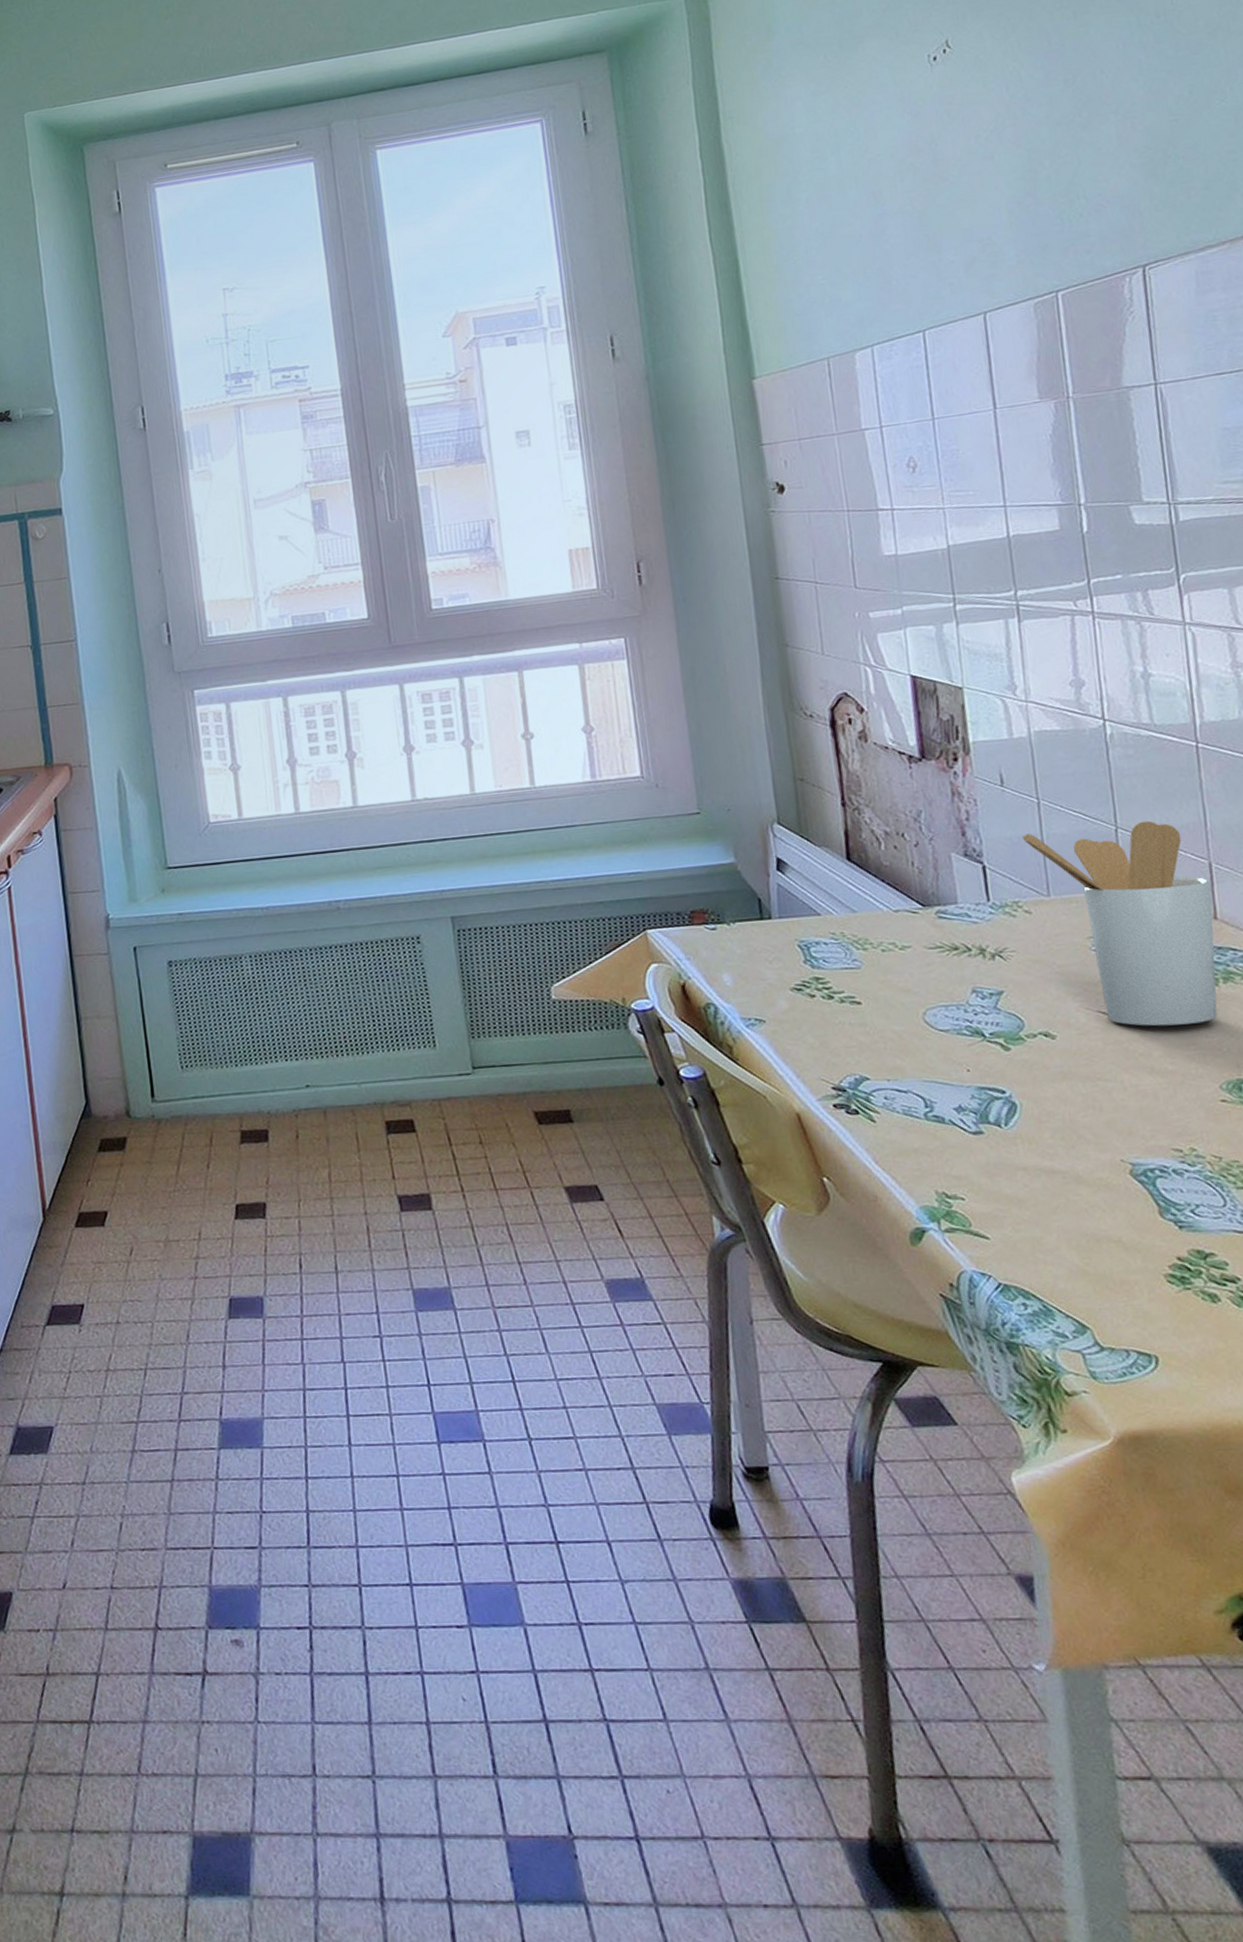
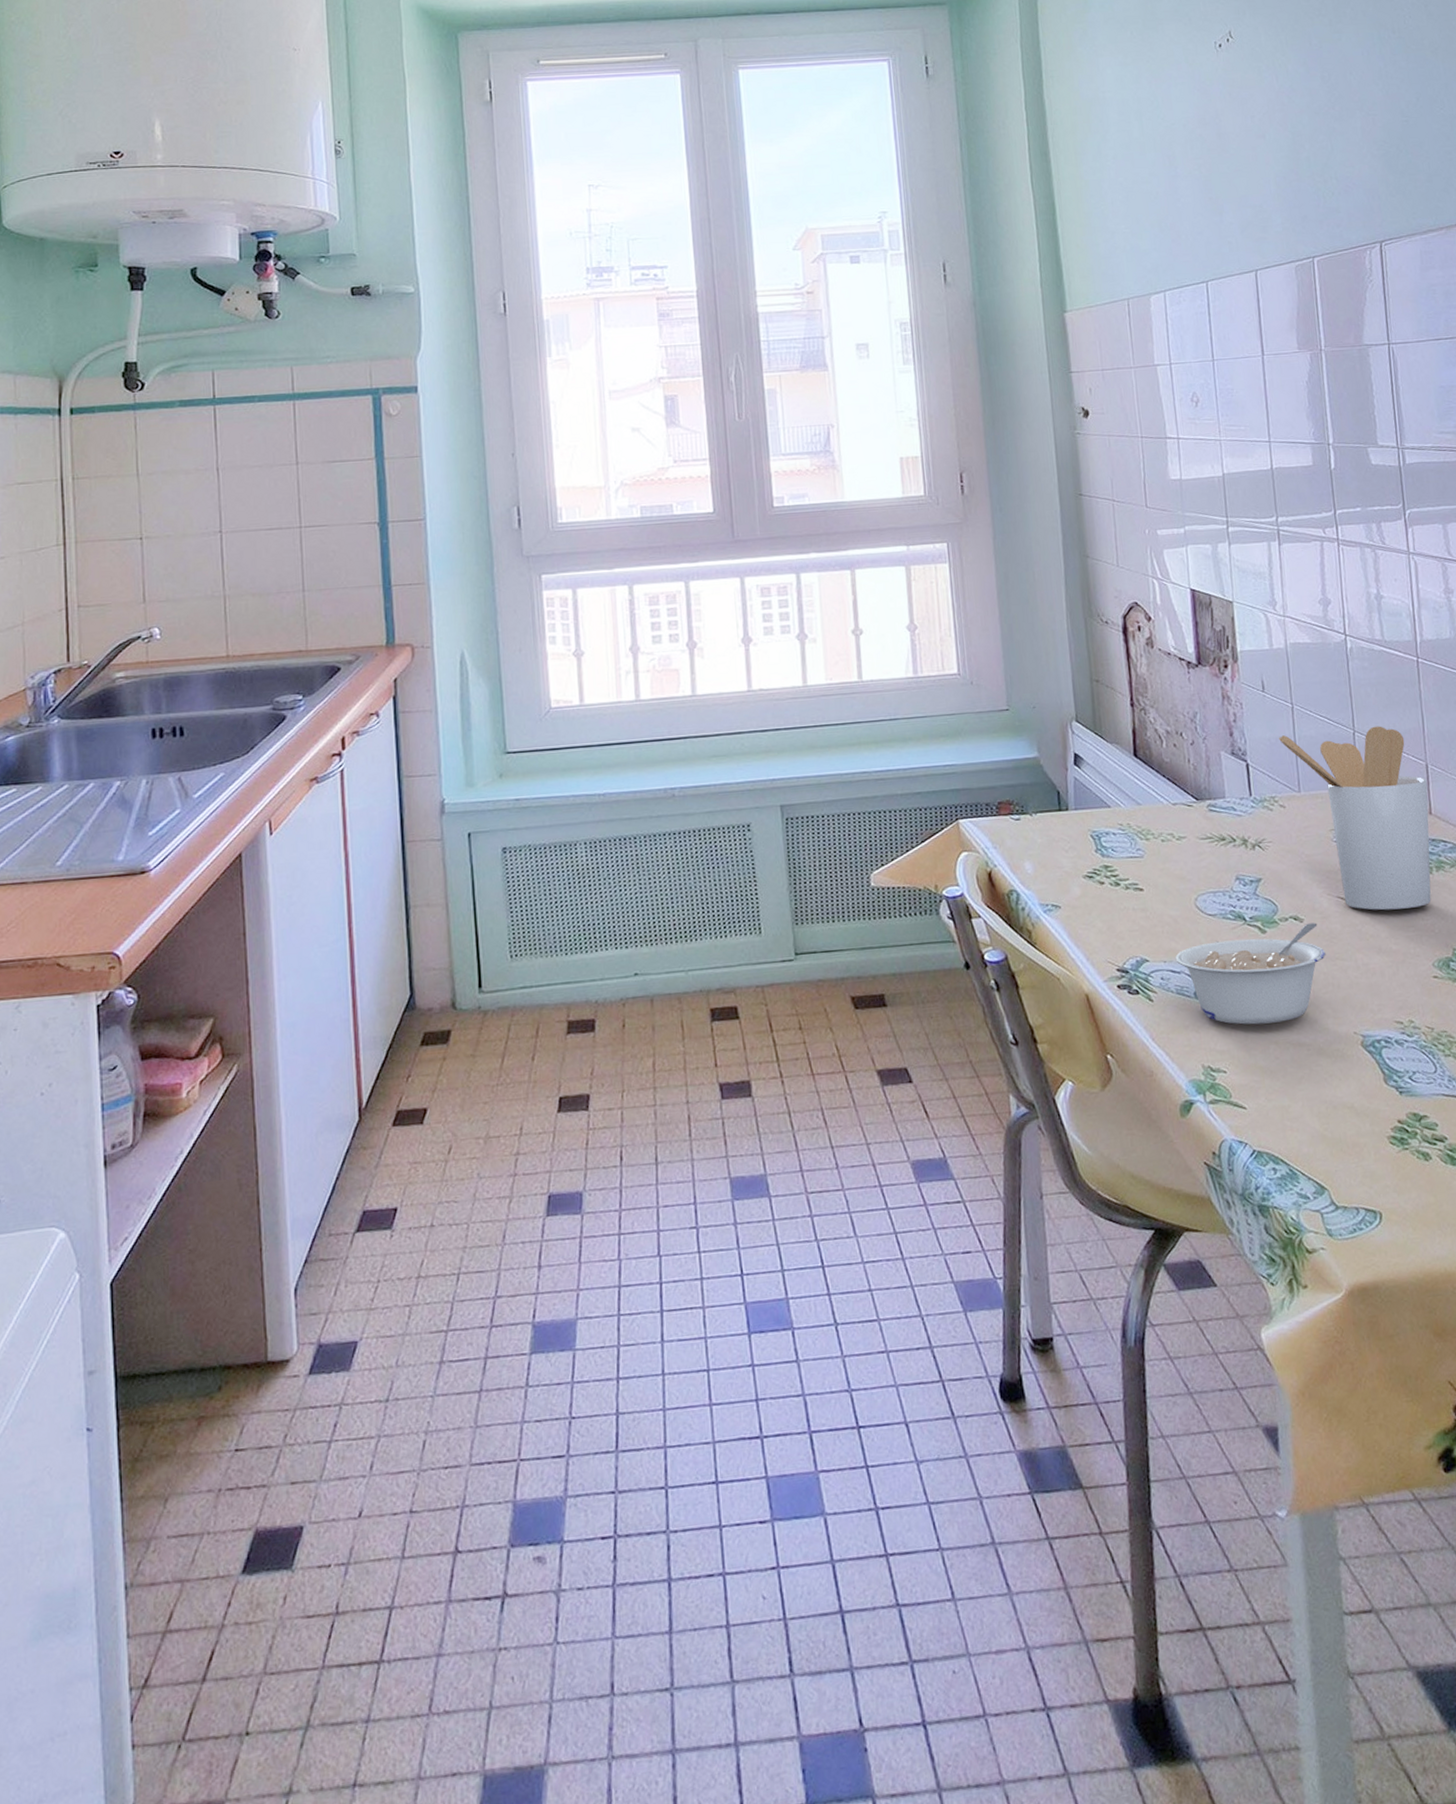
legume: none [901,1039,1085,1149] -> present [1175,923,1326,1025]

